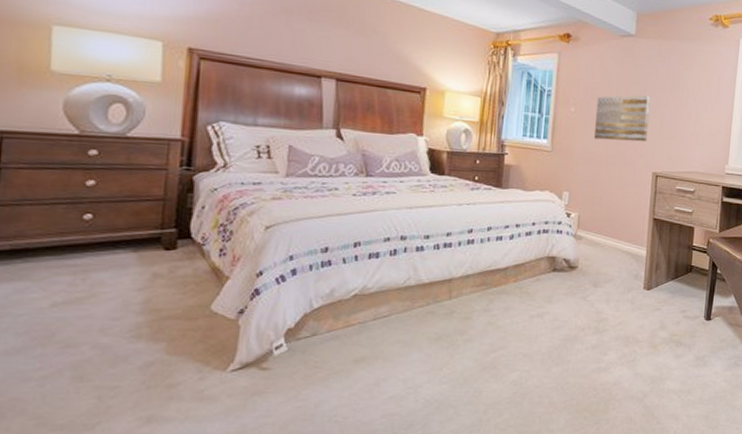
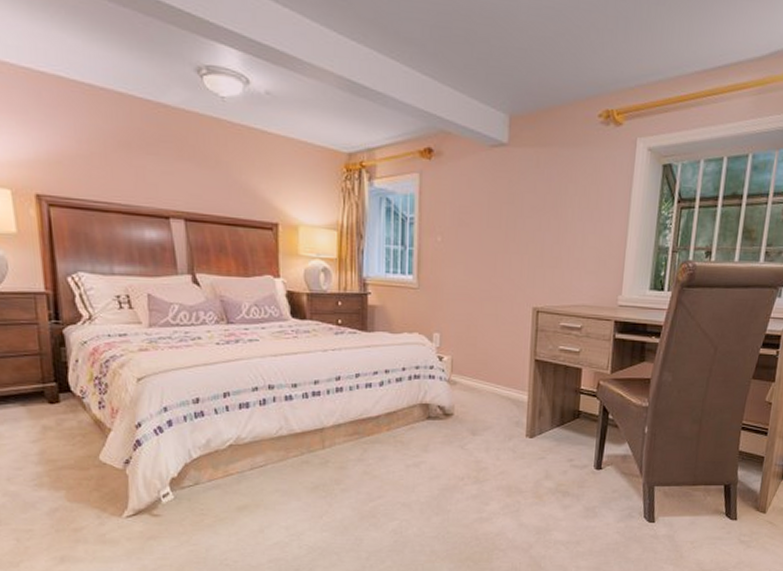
wall art: present [594,95,651,142] -> none [464,217,529,273]

